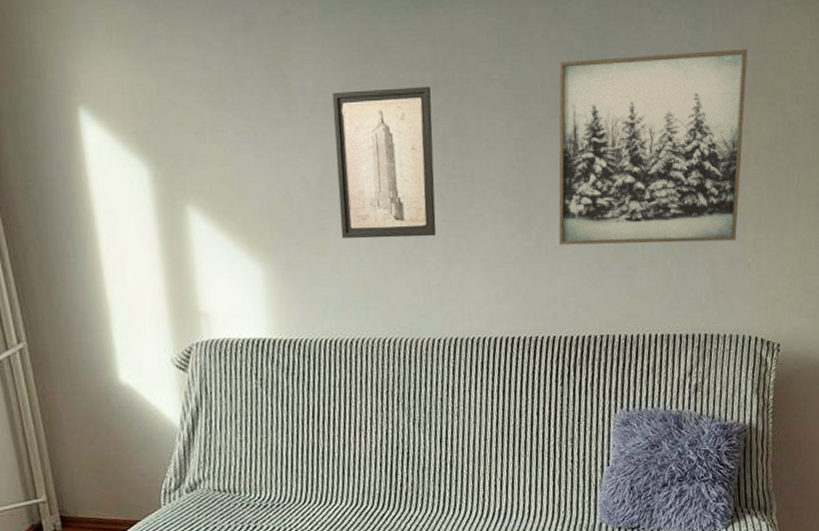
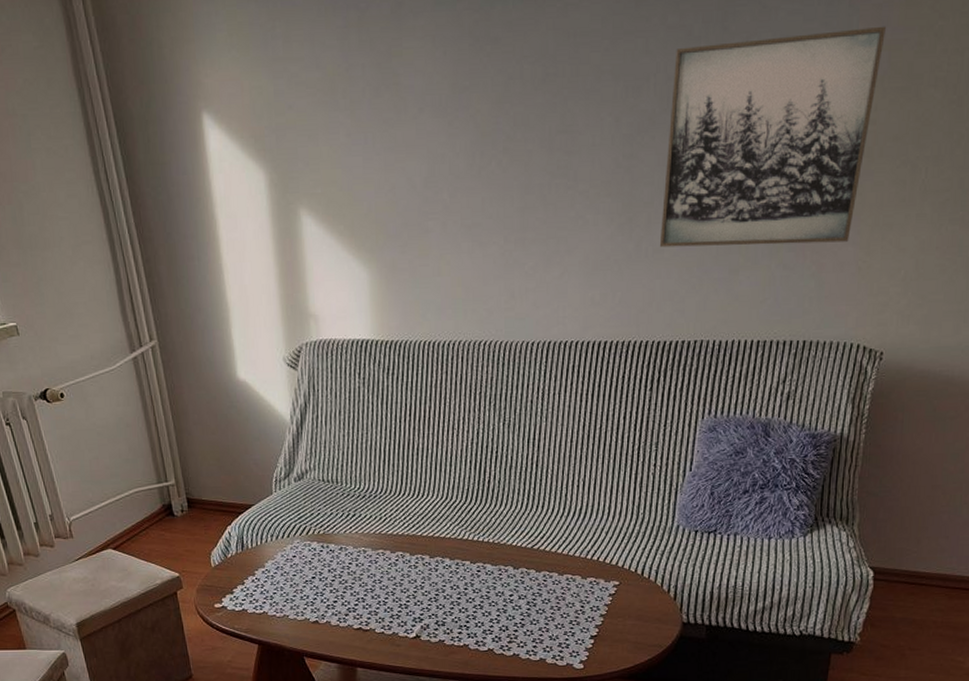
wall art: present [332,86,436,239] -> none [440,80,540,241]

